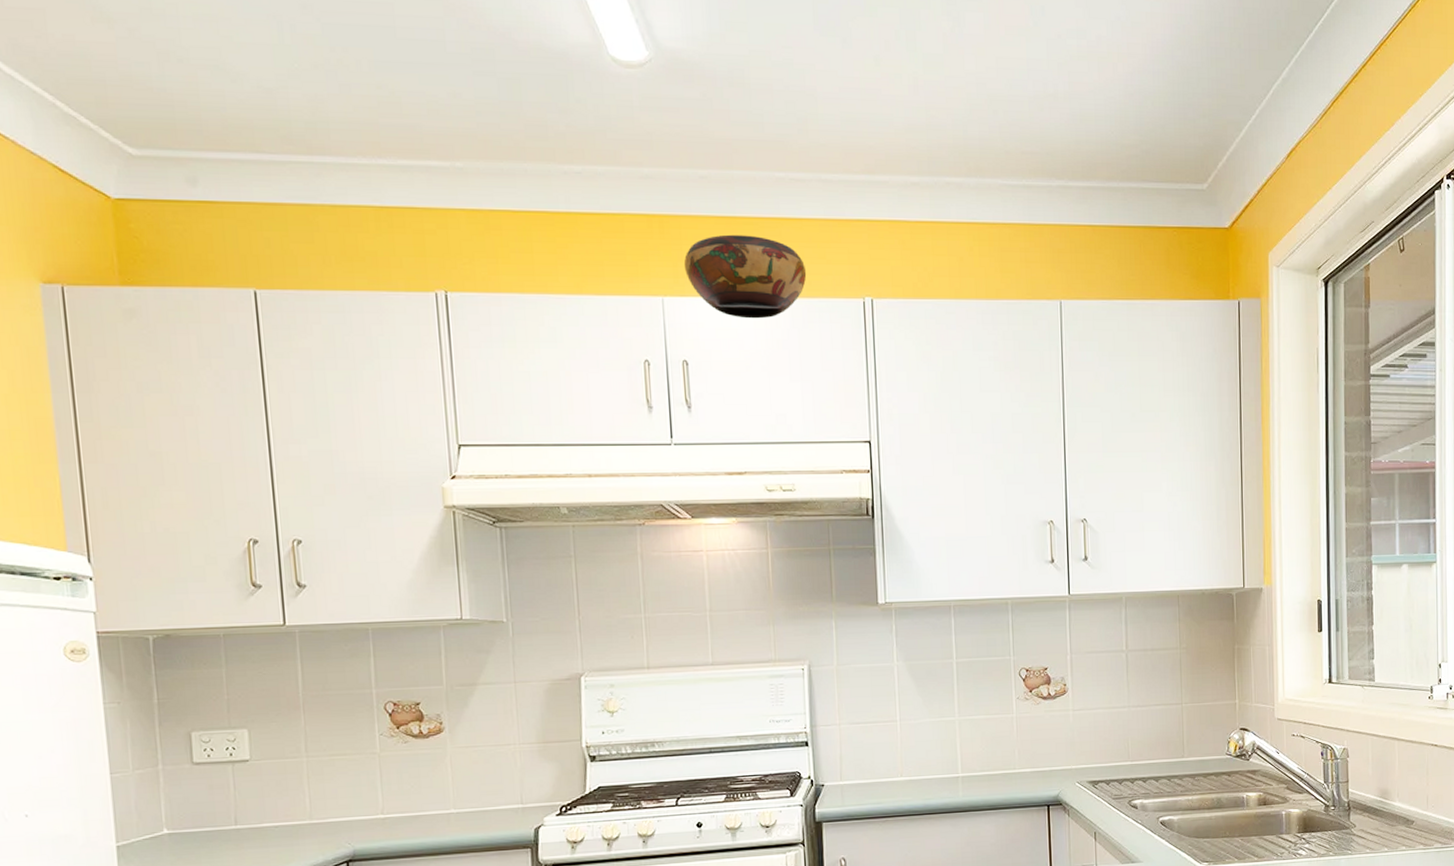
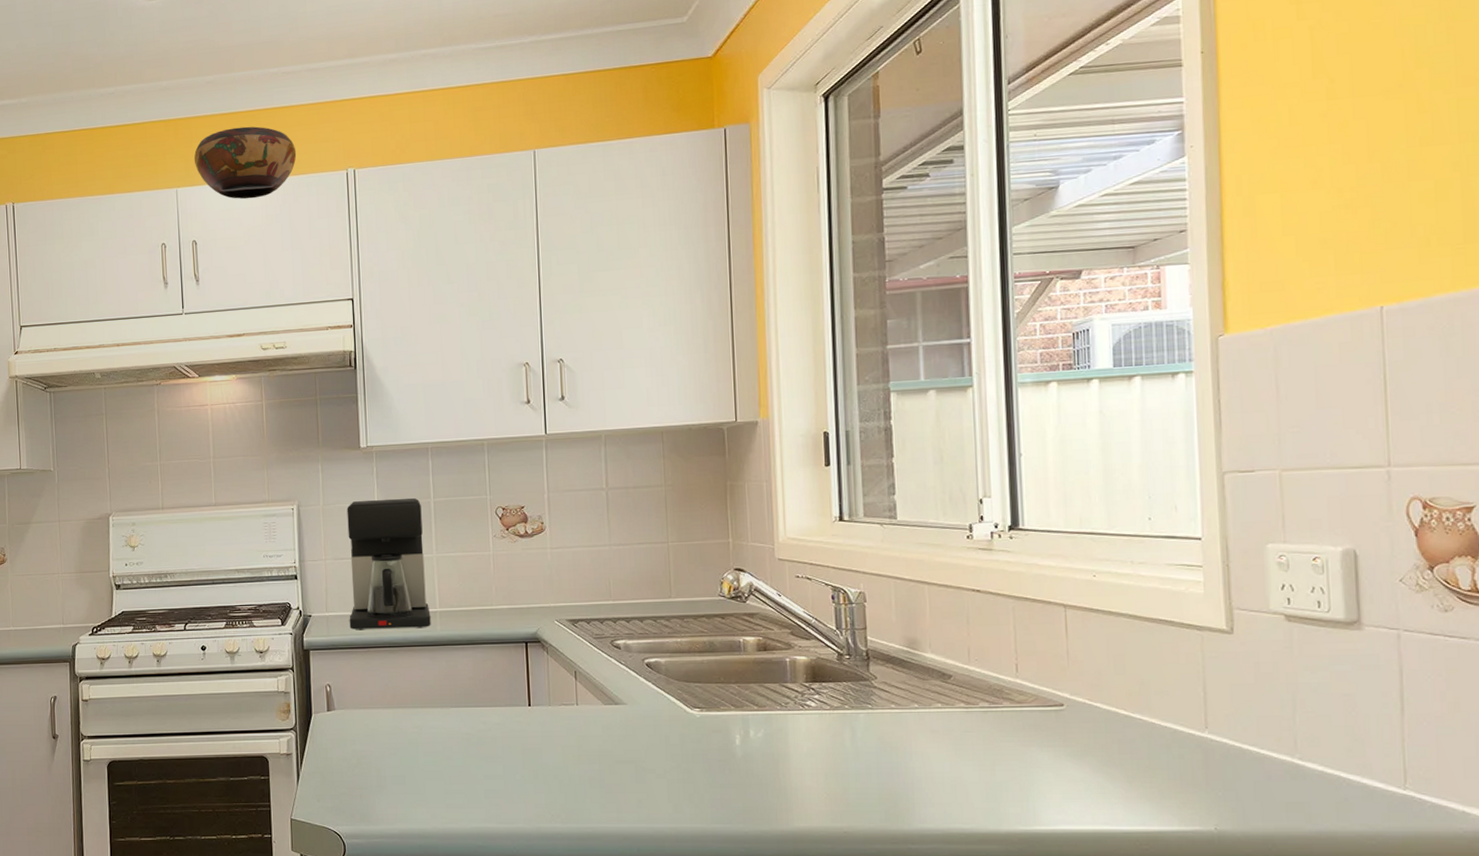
coffee maker: none [863,659,953,799] -> present [347,498,431,630]

